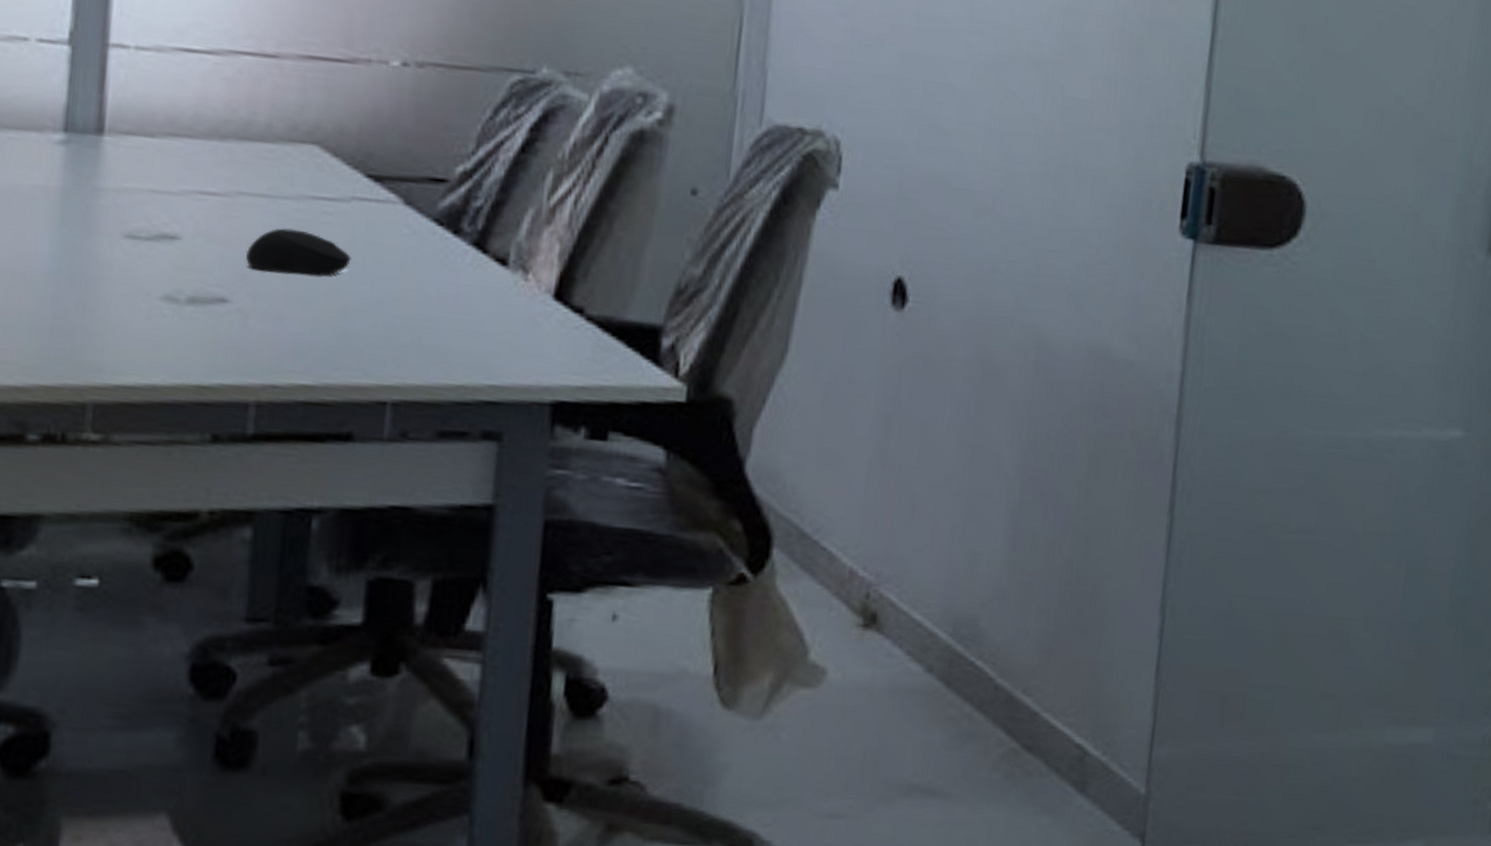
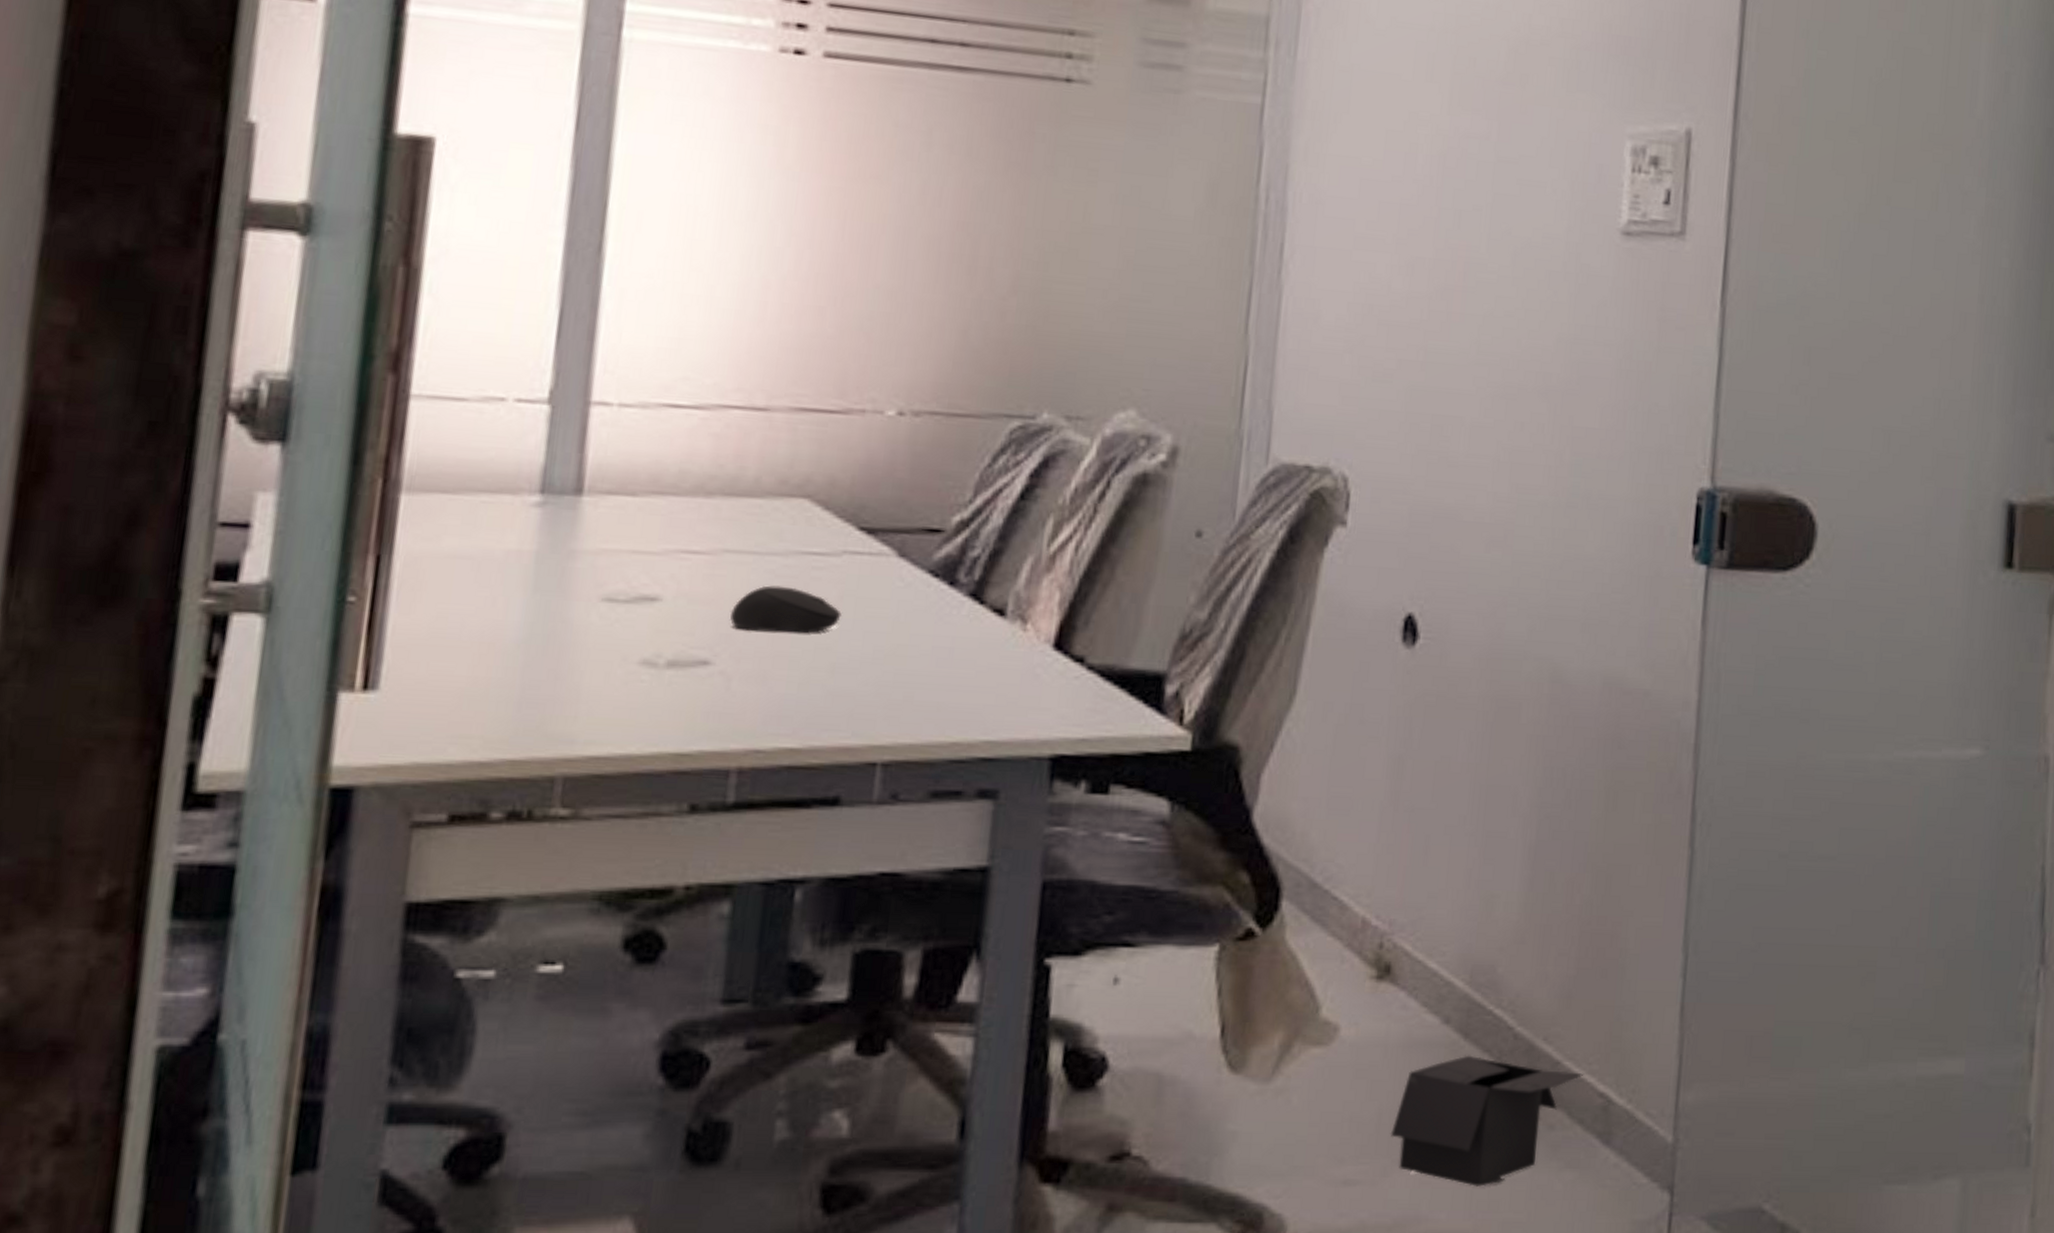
carton: none [874,702,1061,826] -> present [1390,1055,1584,1187]

